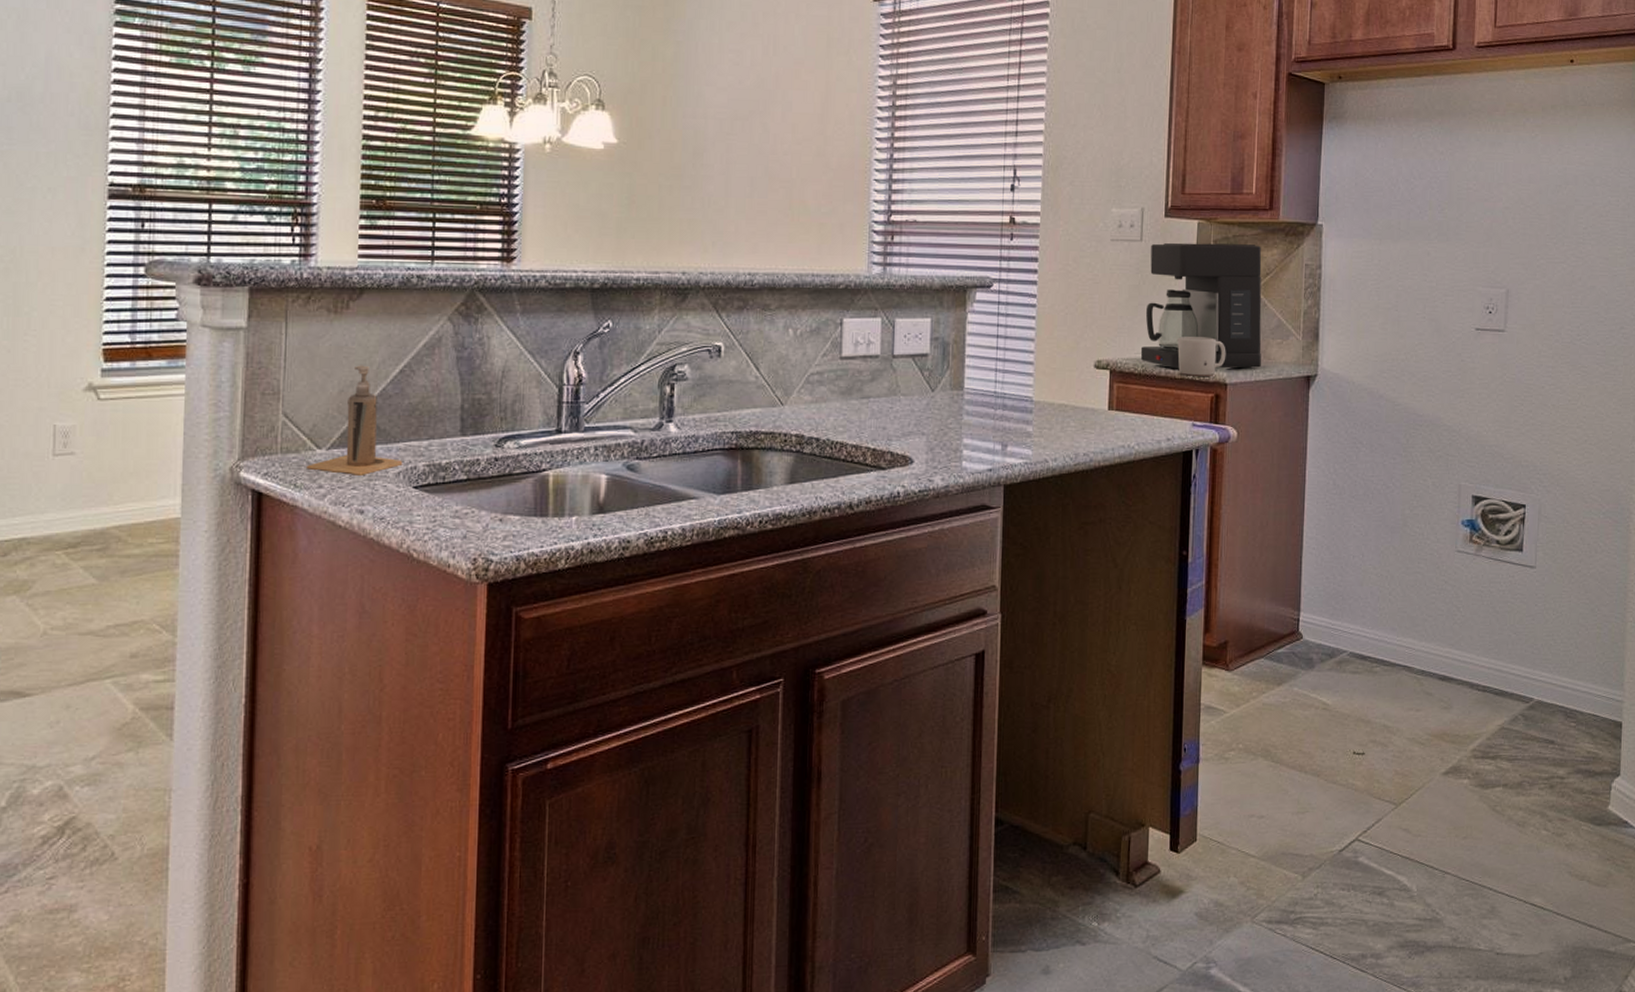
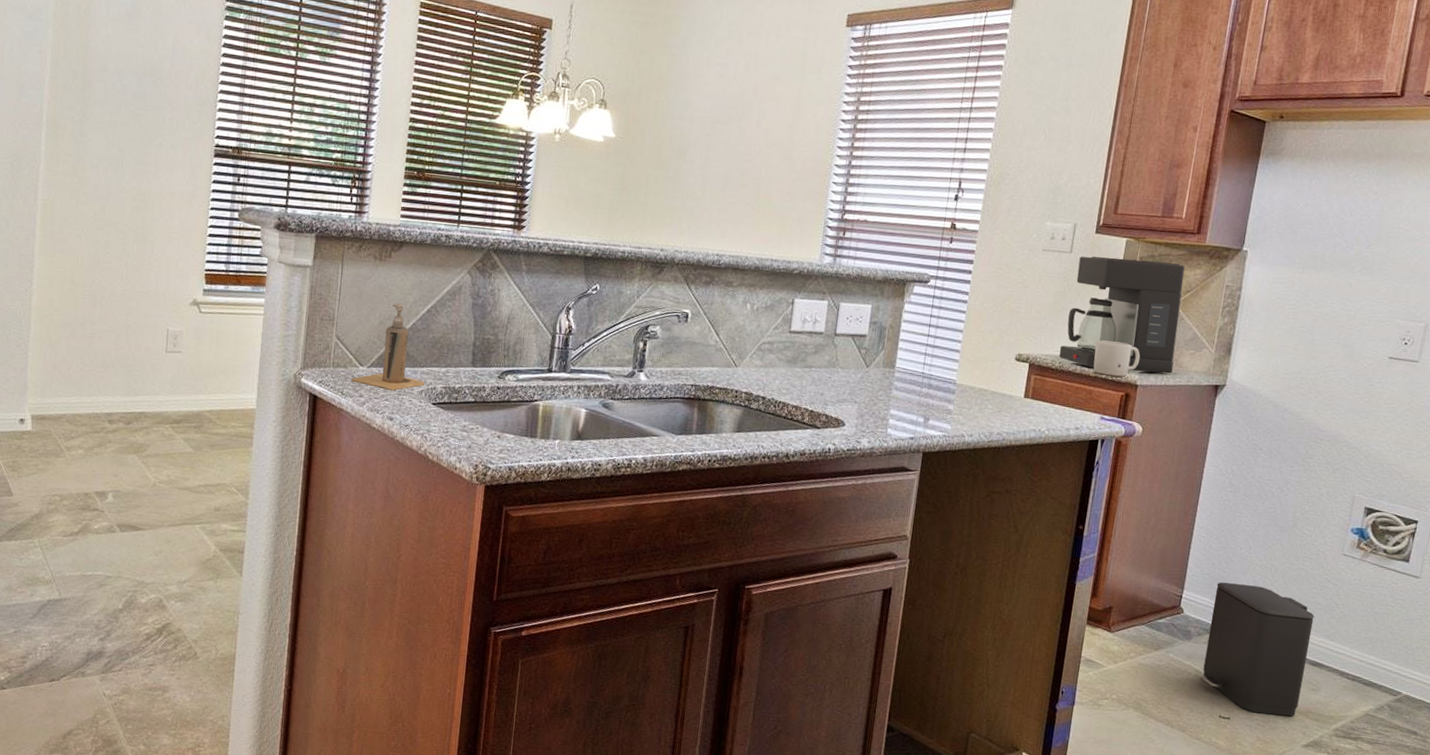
pedal bin: none [1330,597,1437,743] -> present [1201,582,1314,717]

